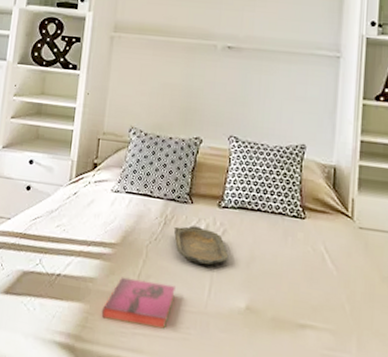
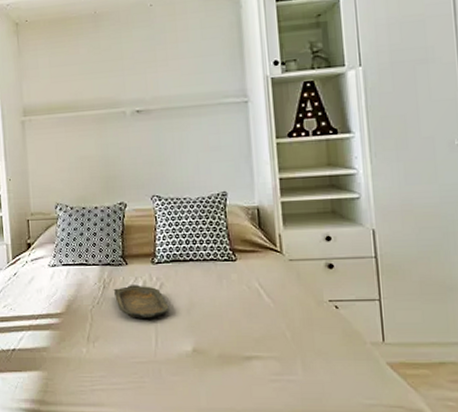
hardback book: present [101,277,176,329] -> none [59,341,125,382]

